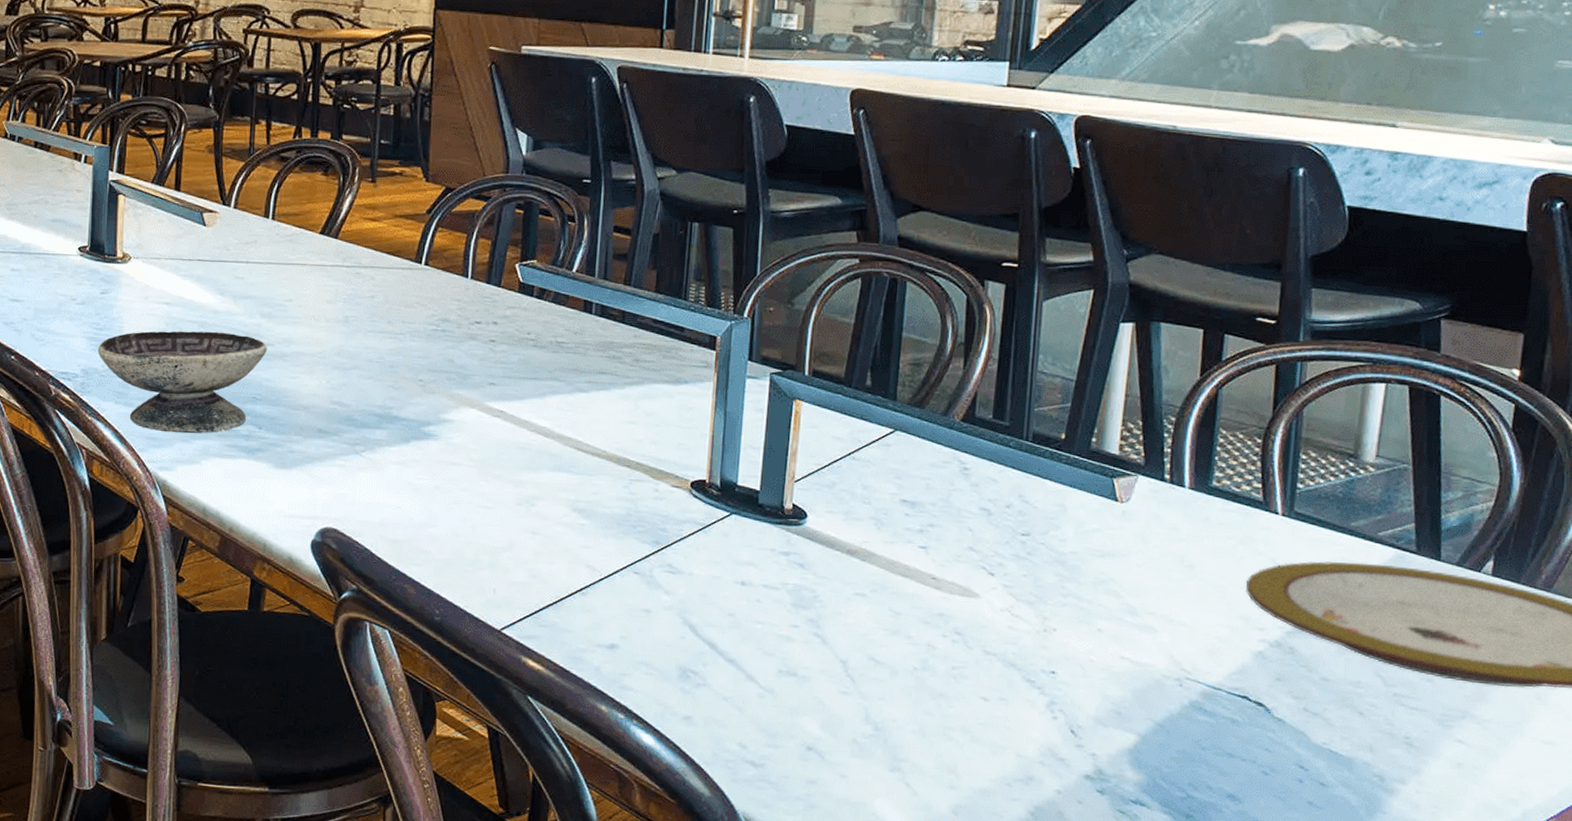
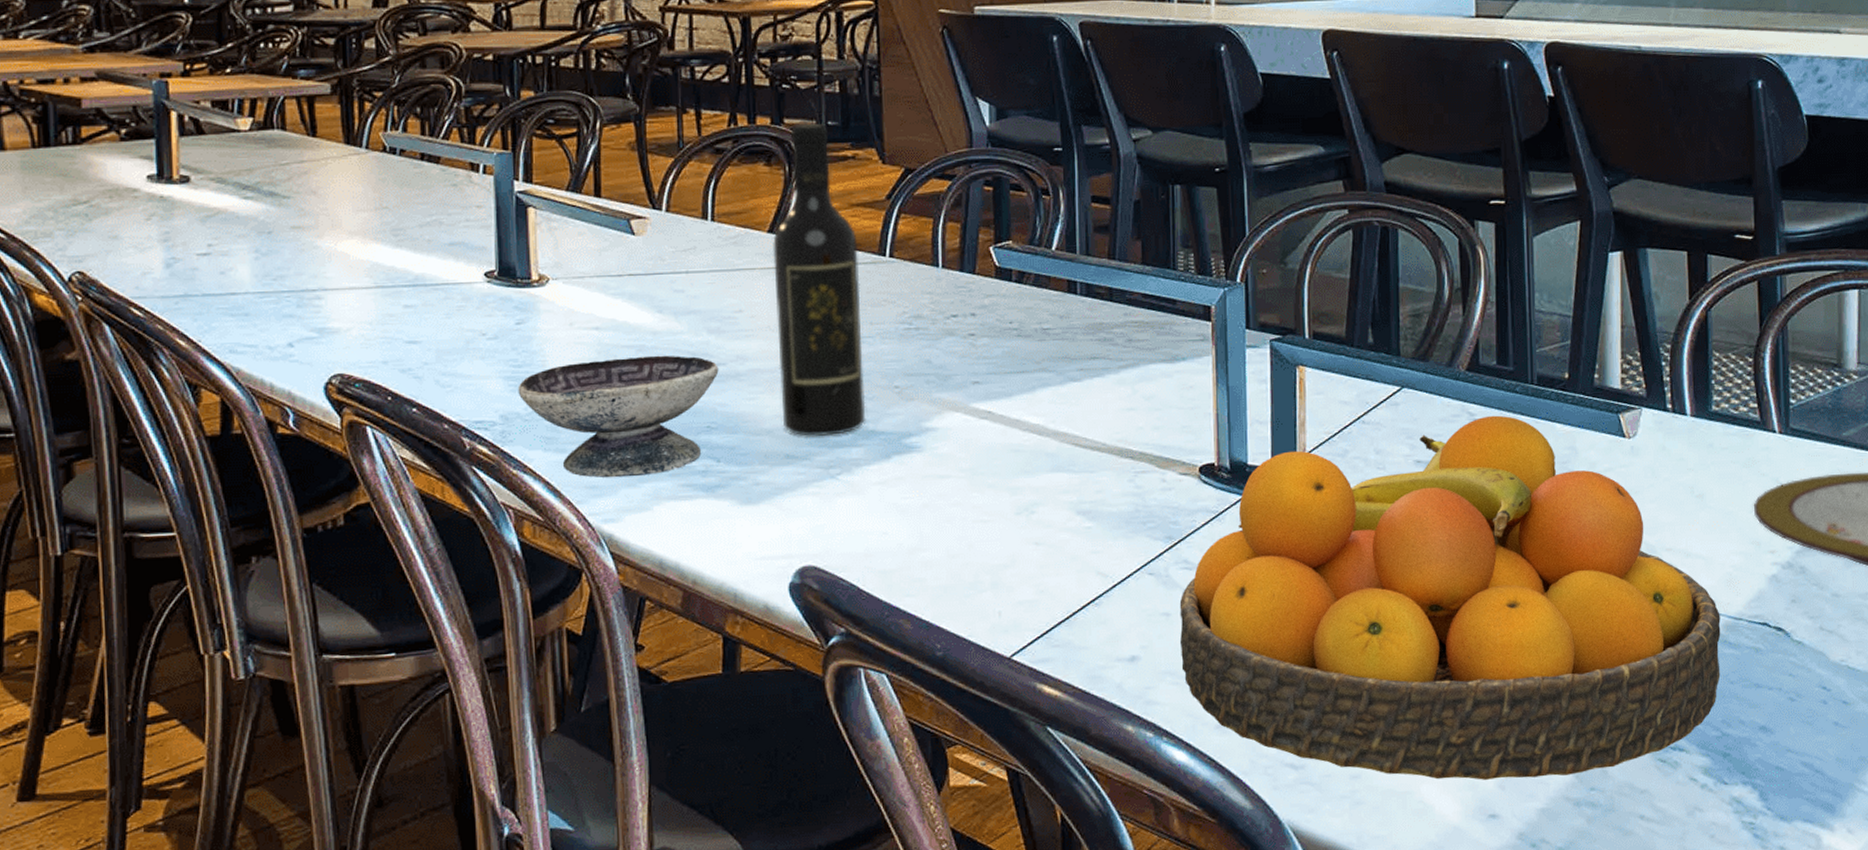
wine bottle: none [319,141,398,417] -> present [773,124,866,436]
fruit bowl: none [656,465,1198,812] -> present [1179,415,1721,780]

